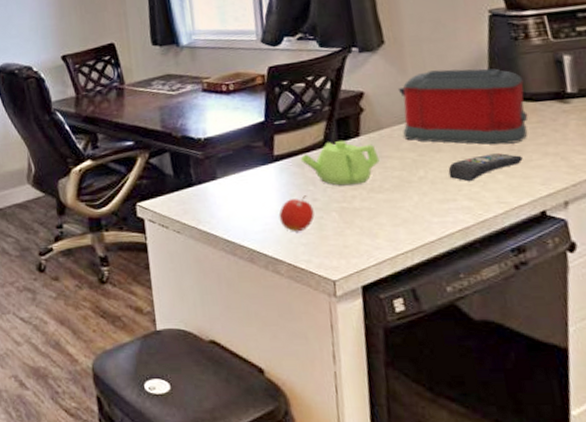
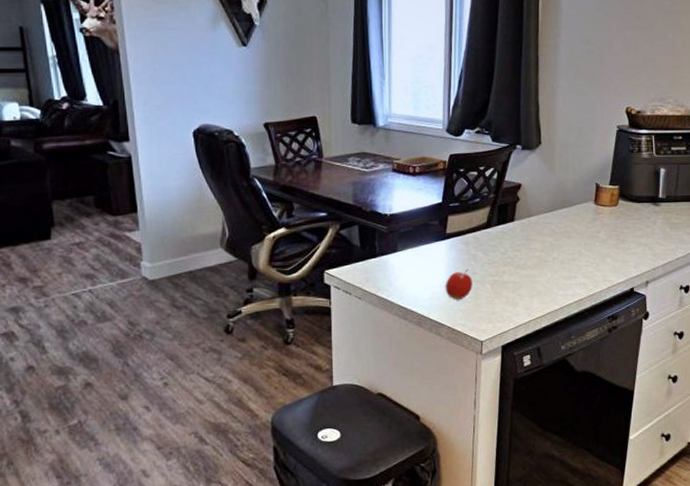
teapot: present [300,141,380,186] -> none [467,224,526,262]
toaster: present [397,68,528,145] -> none [546,171,633,235]
remote control: present [448,153,523,181] -> none [574,242,624,262]

